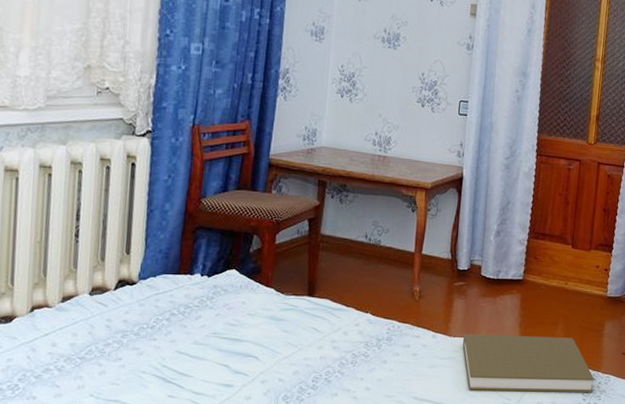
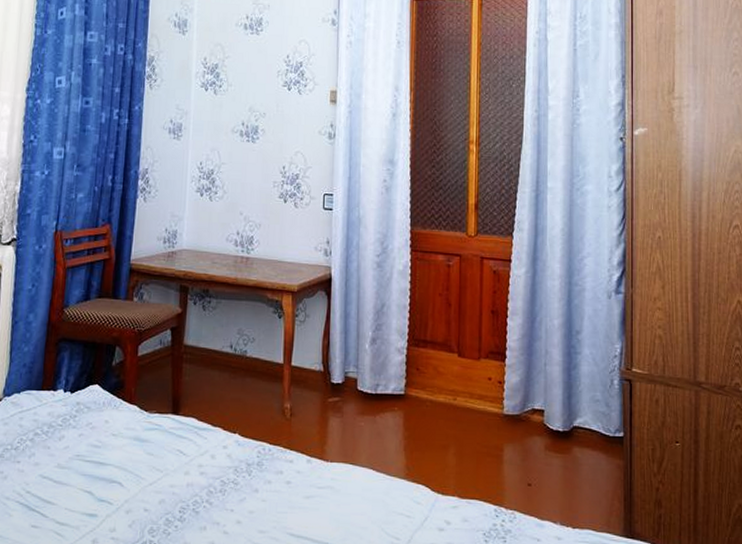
book: present [462,334,594,392] -> none [341,459,496,532]

